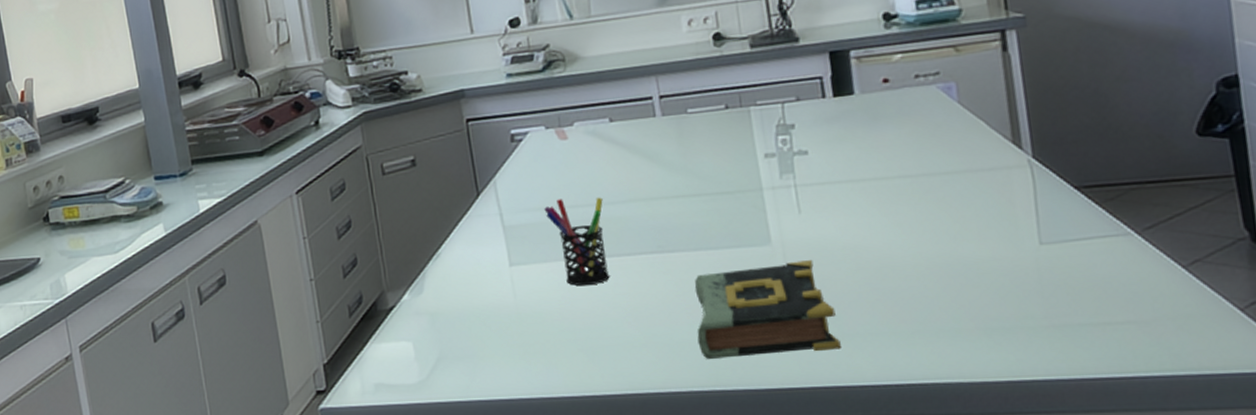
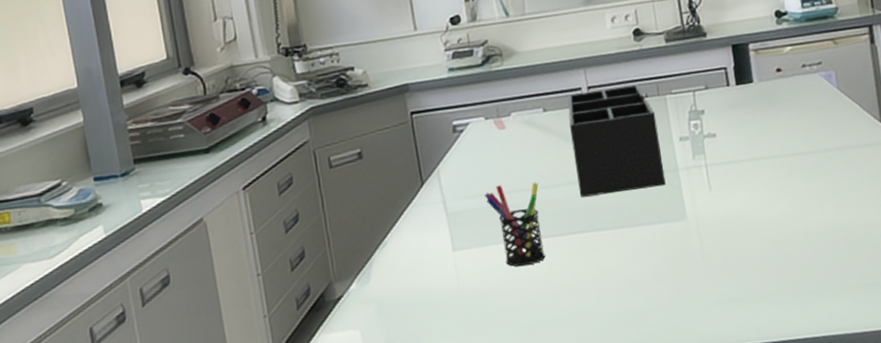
desk organizer: none [637,94,748,215] -> present [567,84,666,197]
book: present [694,260,841,359] -> none [621,232,748,328]

